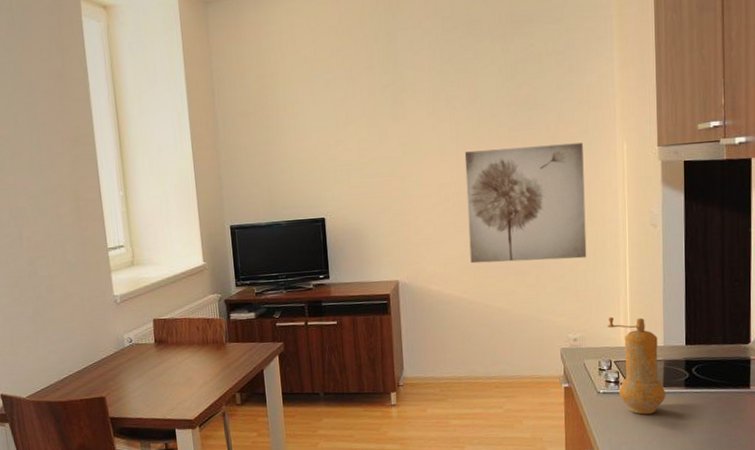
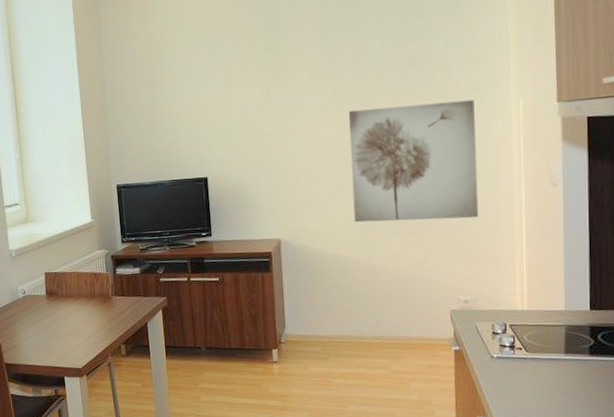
pepper mill: present [607,316,666,415] -> none [501,278,568,382]

